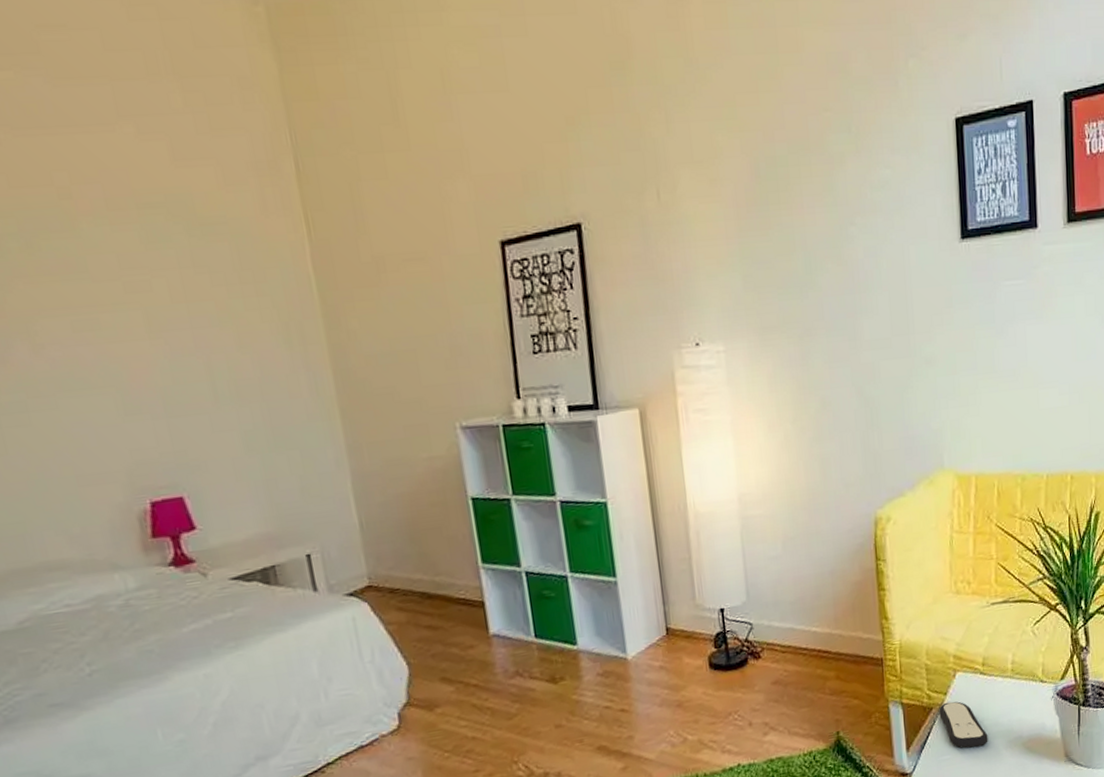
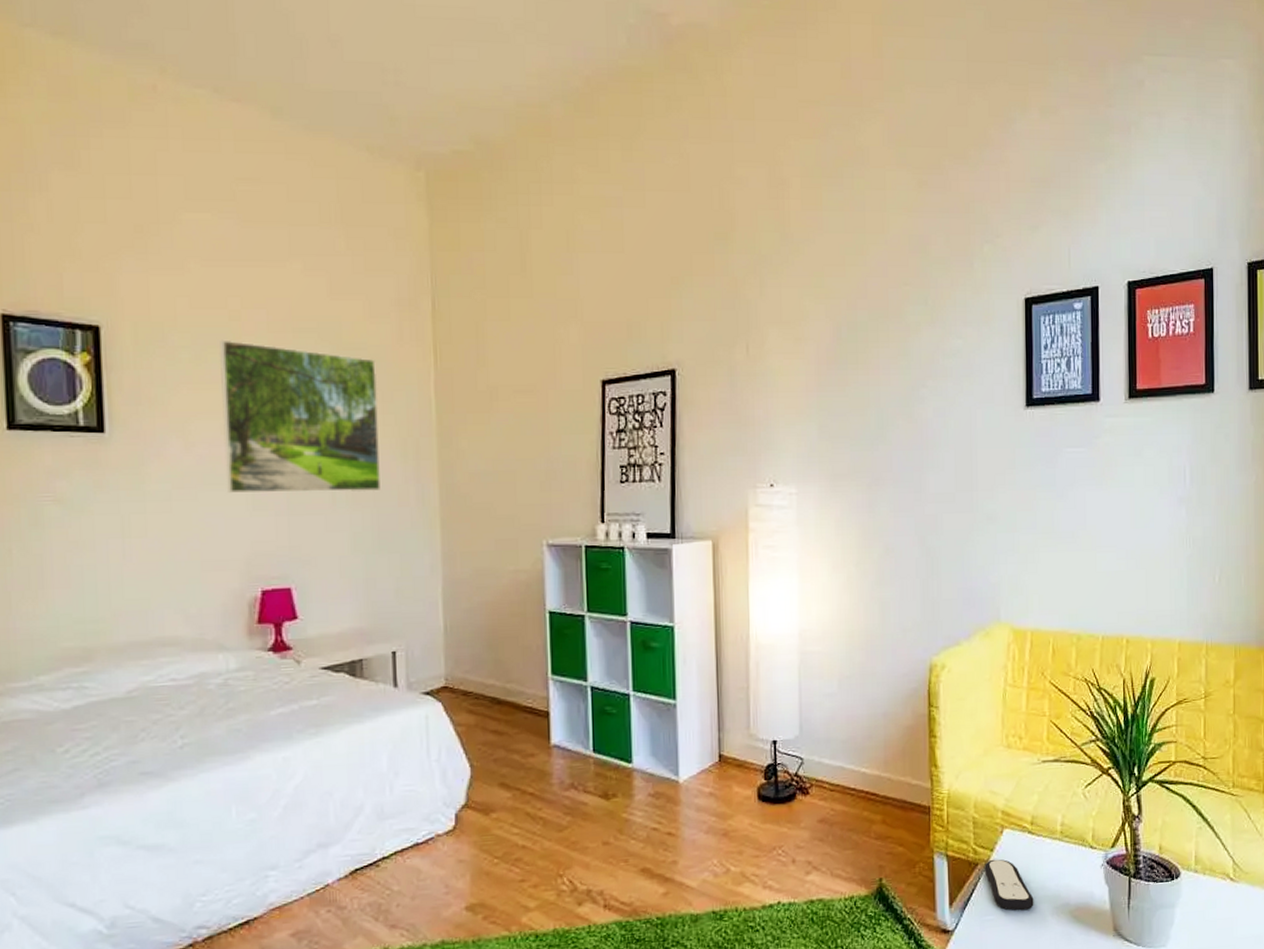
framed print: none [52,222,267,398] -> present [219,339,380,493]

